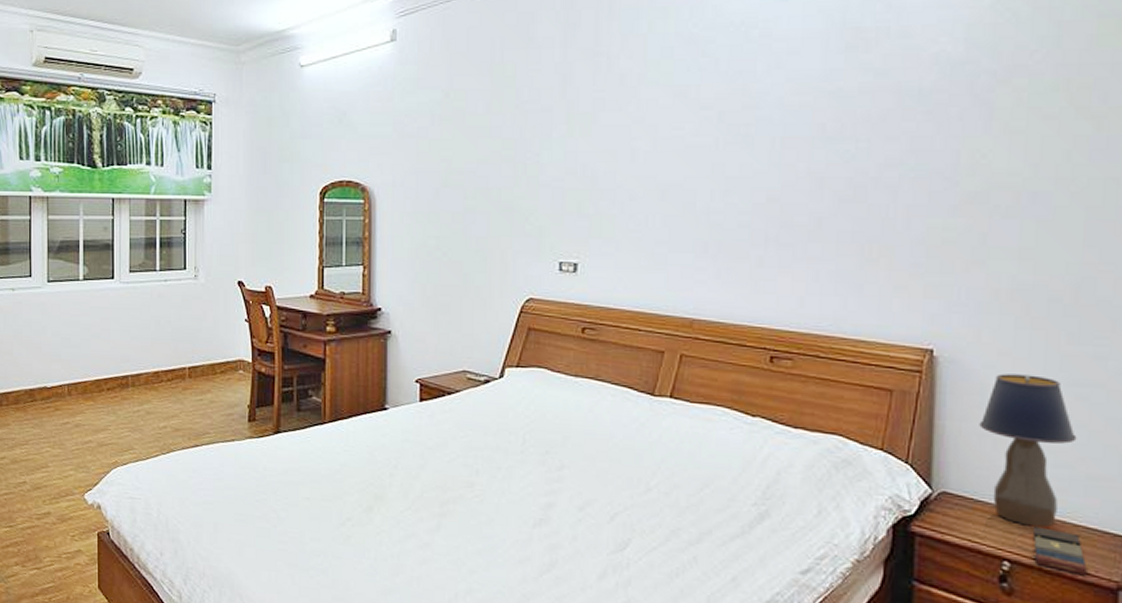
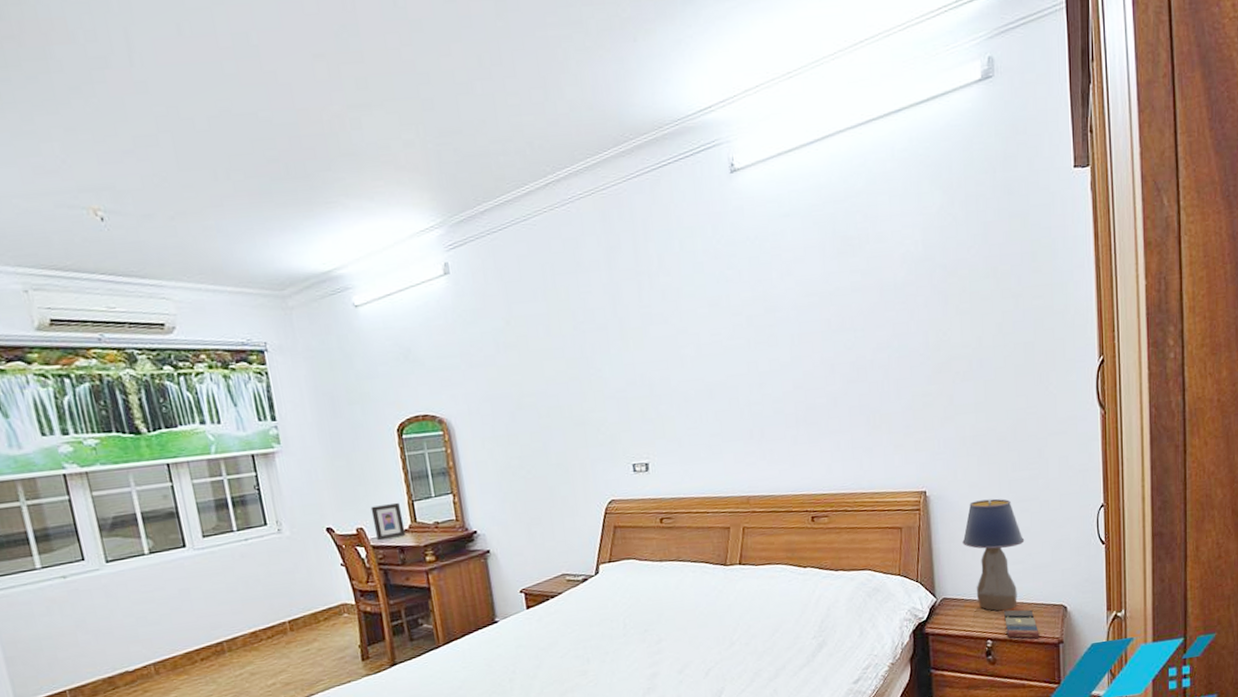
picture frame: none [282,266,311,303] -> present [370,503,406,541]

